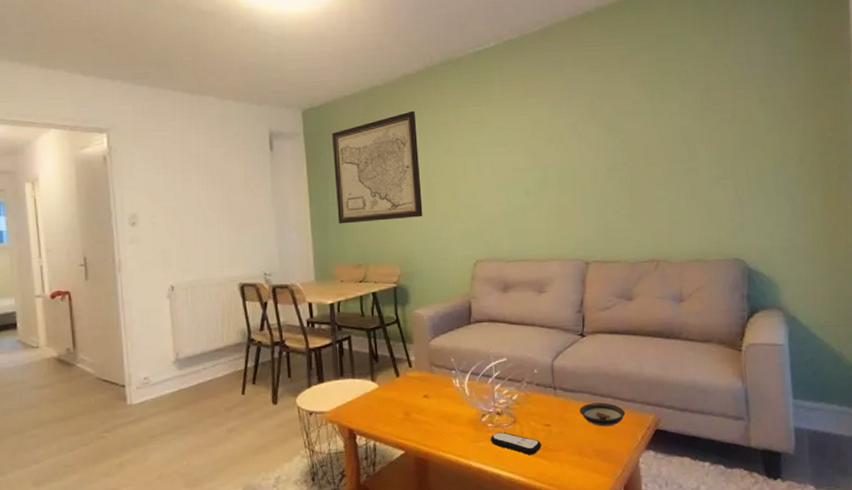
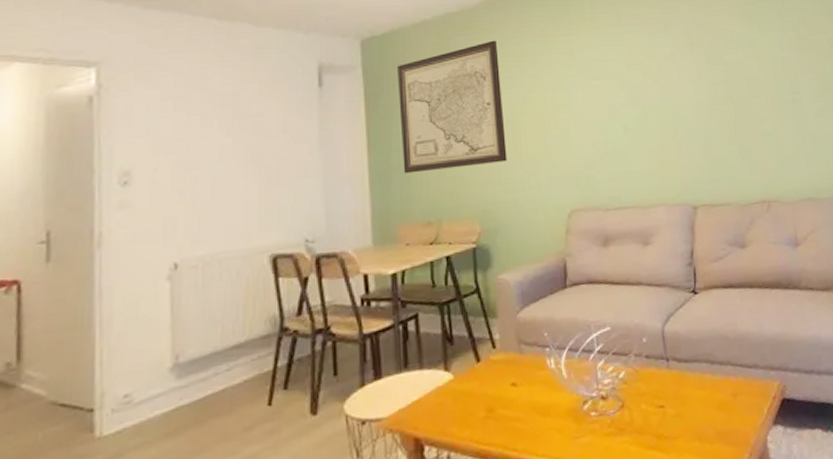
remote control: present [490,432,542,456] -> none [594,420,657,448]
saucer: present [580,402,626,427] -> none [697,371,748,402]

